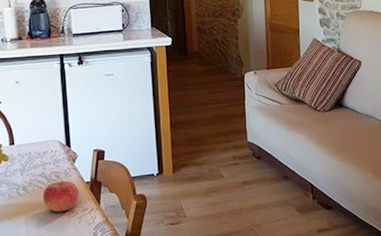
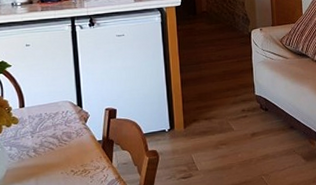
fruit: present [43,180,80,212] -> none [54,140,91,172]

